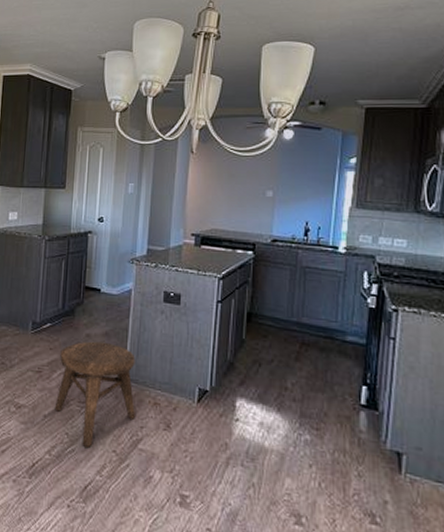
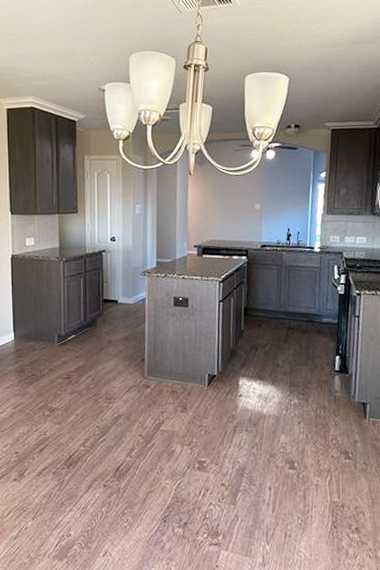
stool: present [54,341,136,447] -> none [85,345,156,435]

